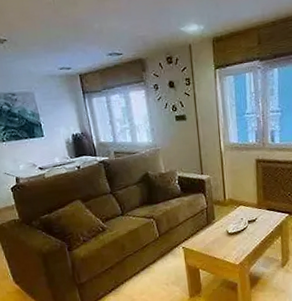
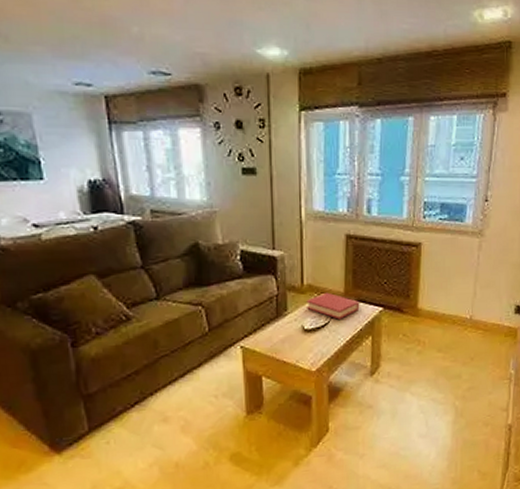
hardback book: none [229,204,270,225] -> present [307,292,360,319]

